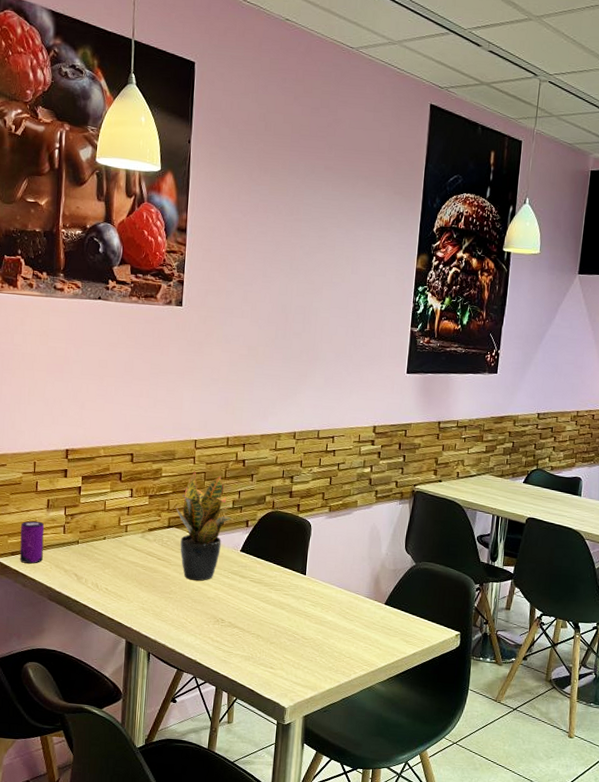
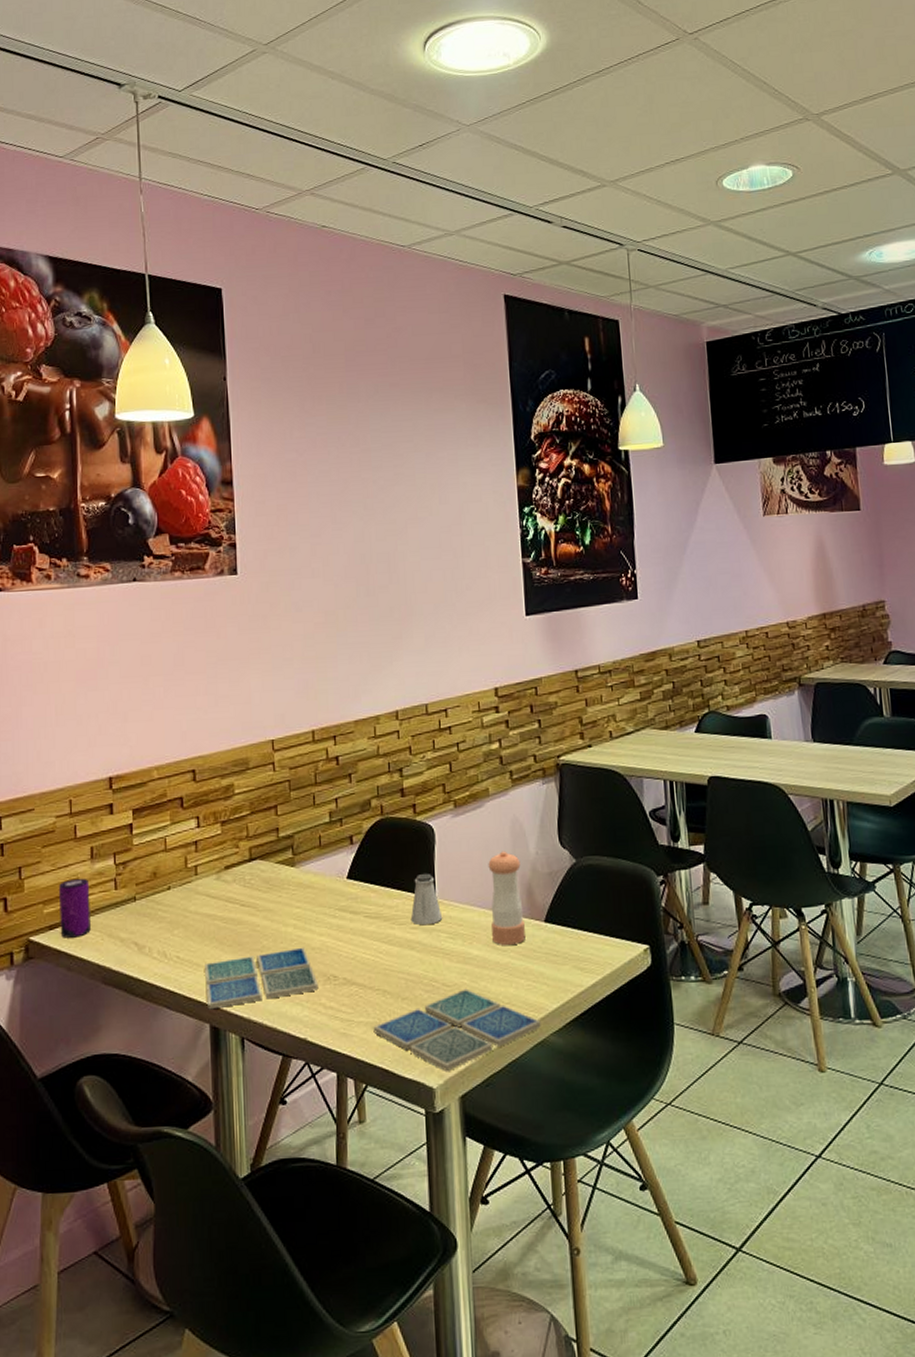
drink coaster: none [125,595,210,630] -> present [205,947,319,1010]
potted plant: present [176,471,234,581] -> none [258,780,333,929]
drink coaster: none [246,642,371,698] -> present [373,989,541,1072]
saltshaker: none [284,556,309,594] -> present [410,874,443,926]
pepper shaker: none [344,548,374,617] -> present [488,851,525,945]

